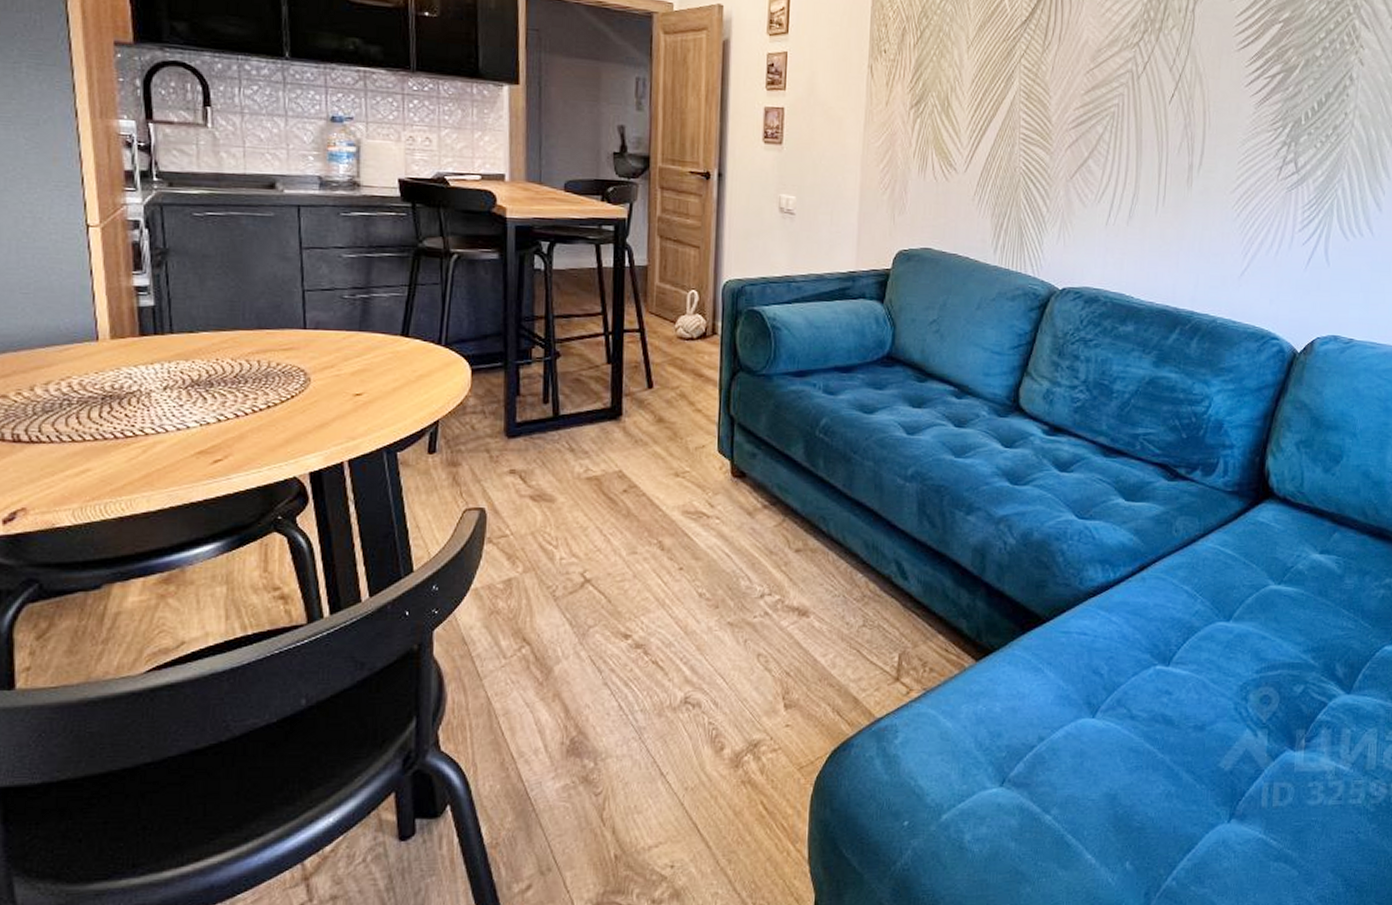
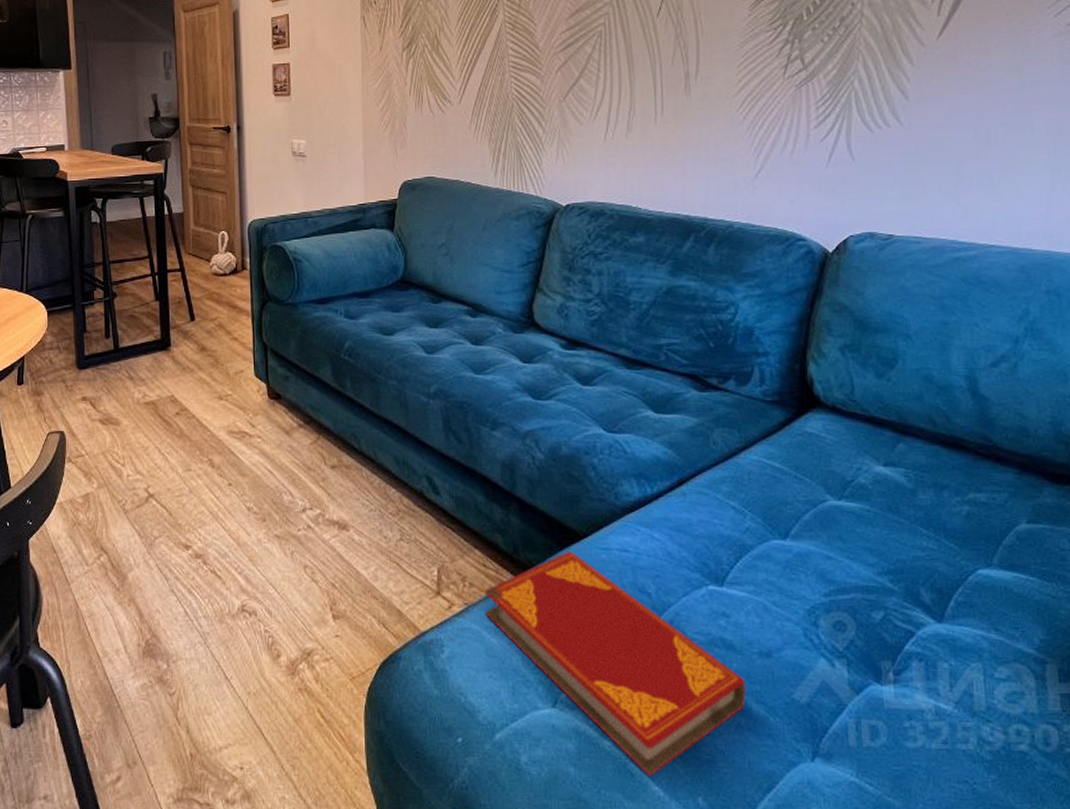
hardback book: none [942,634,1179,846] -> present [484,551,746,776]

